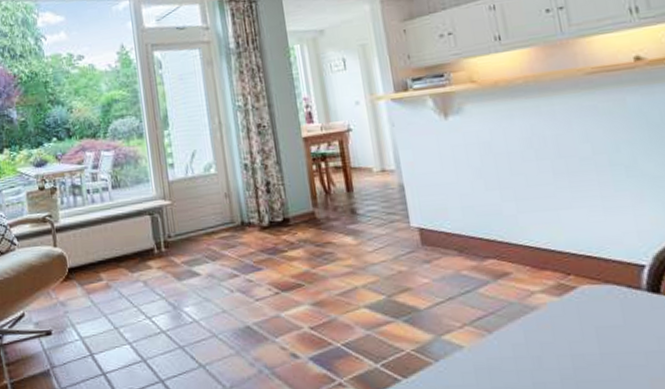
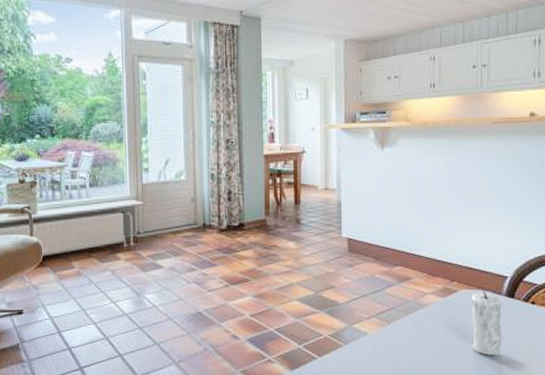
candle: none [597,279,656,372] -> present [471,286,503,355]

